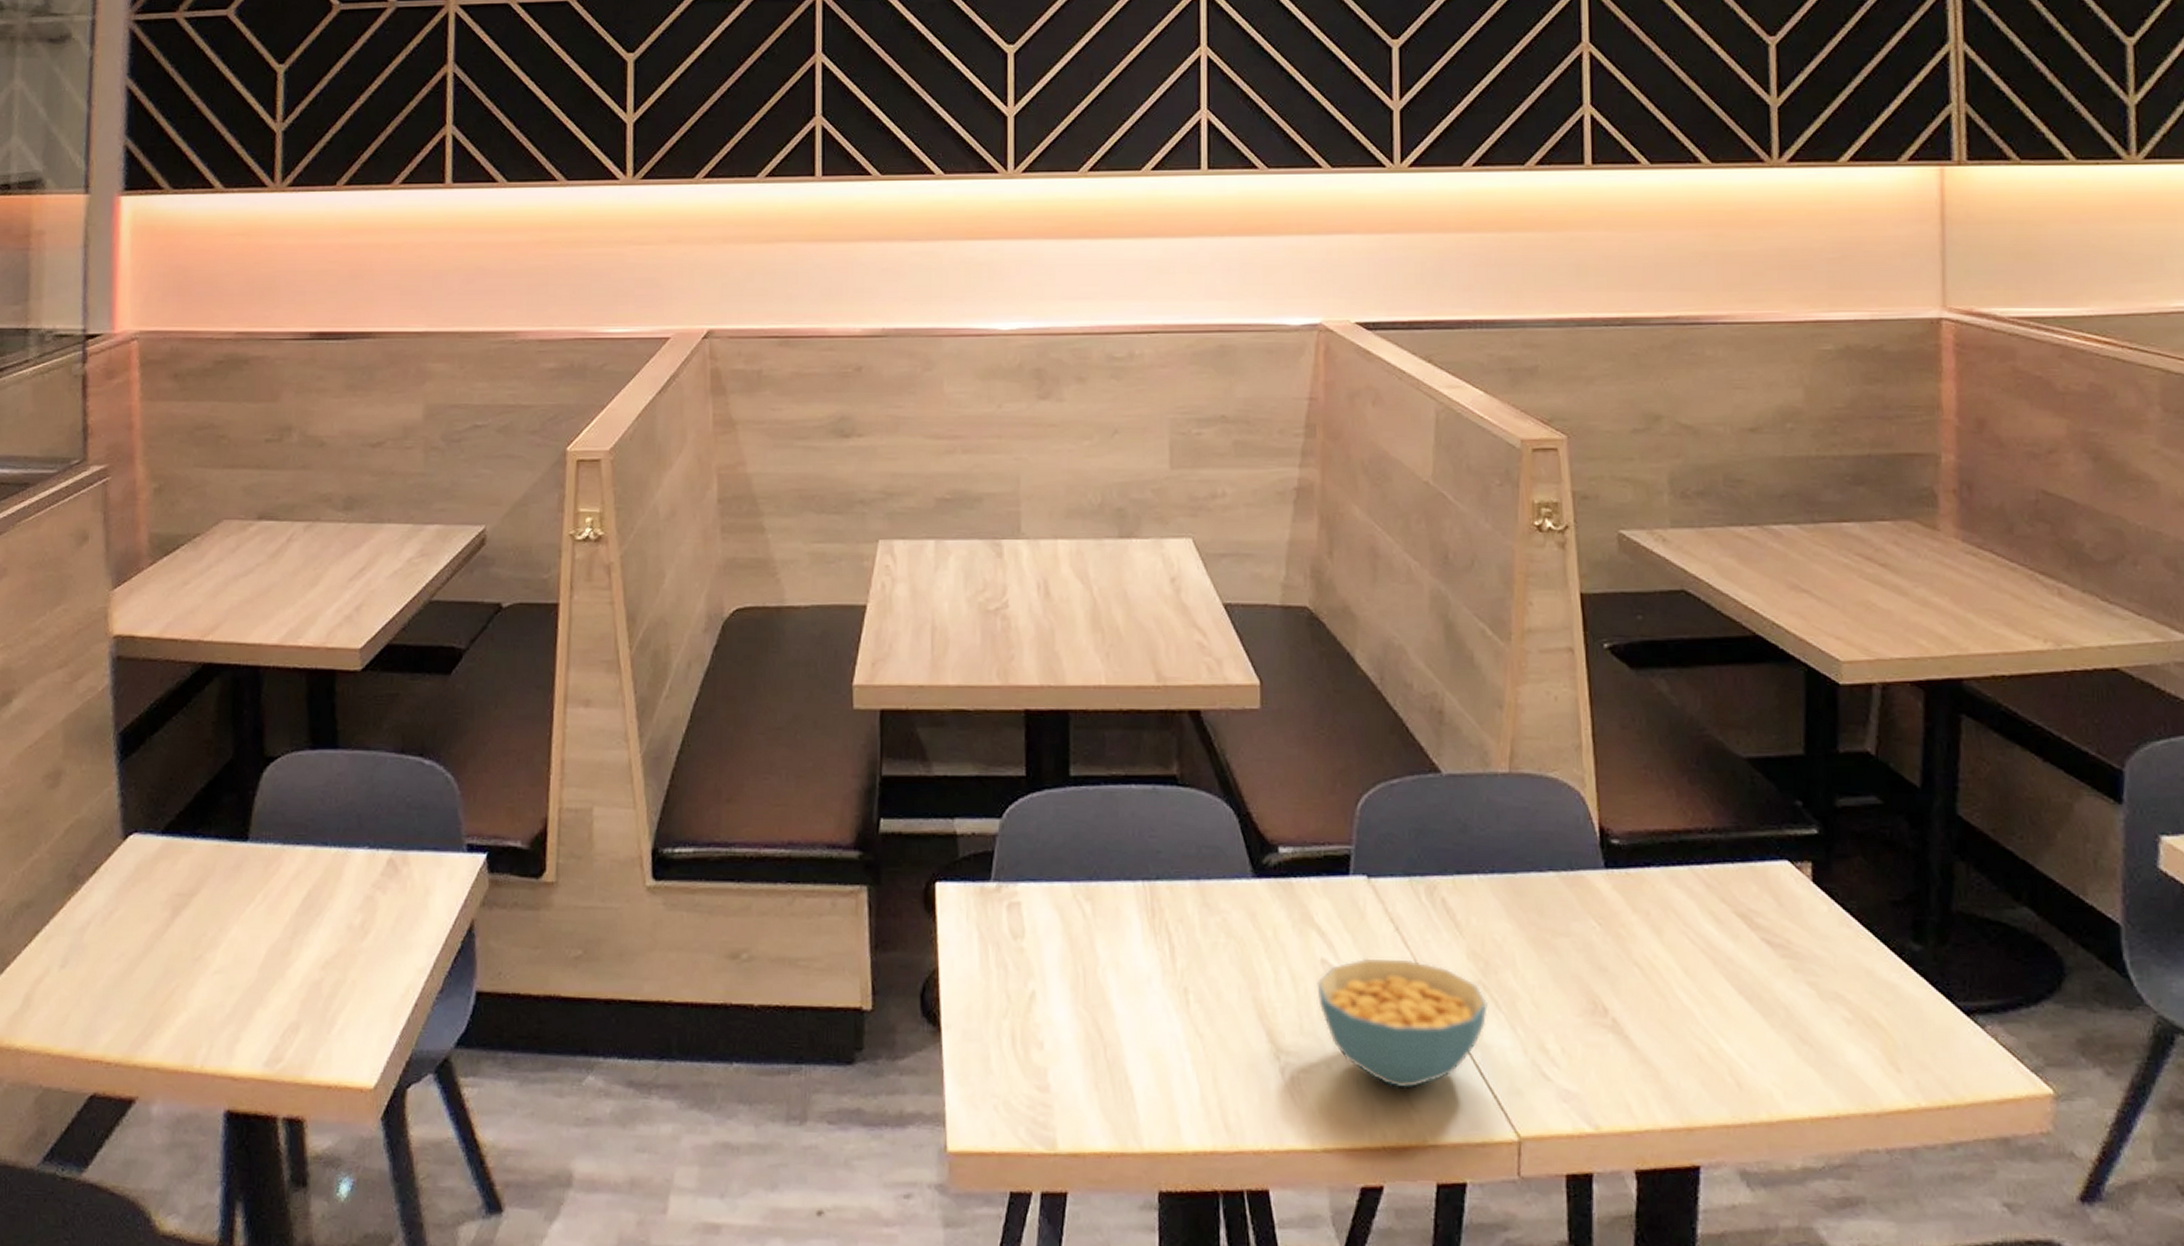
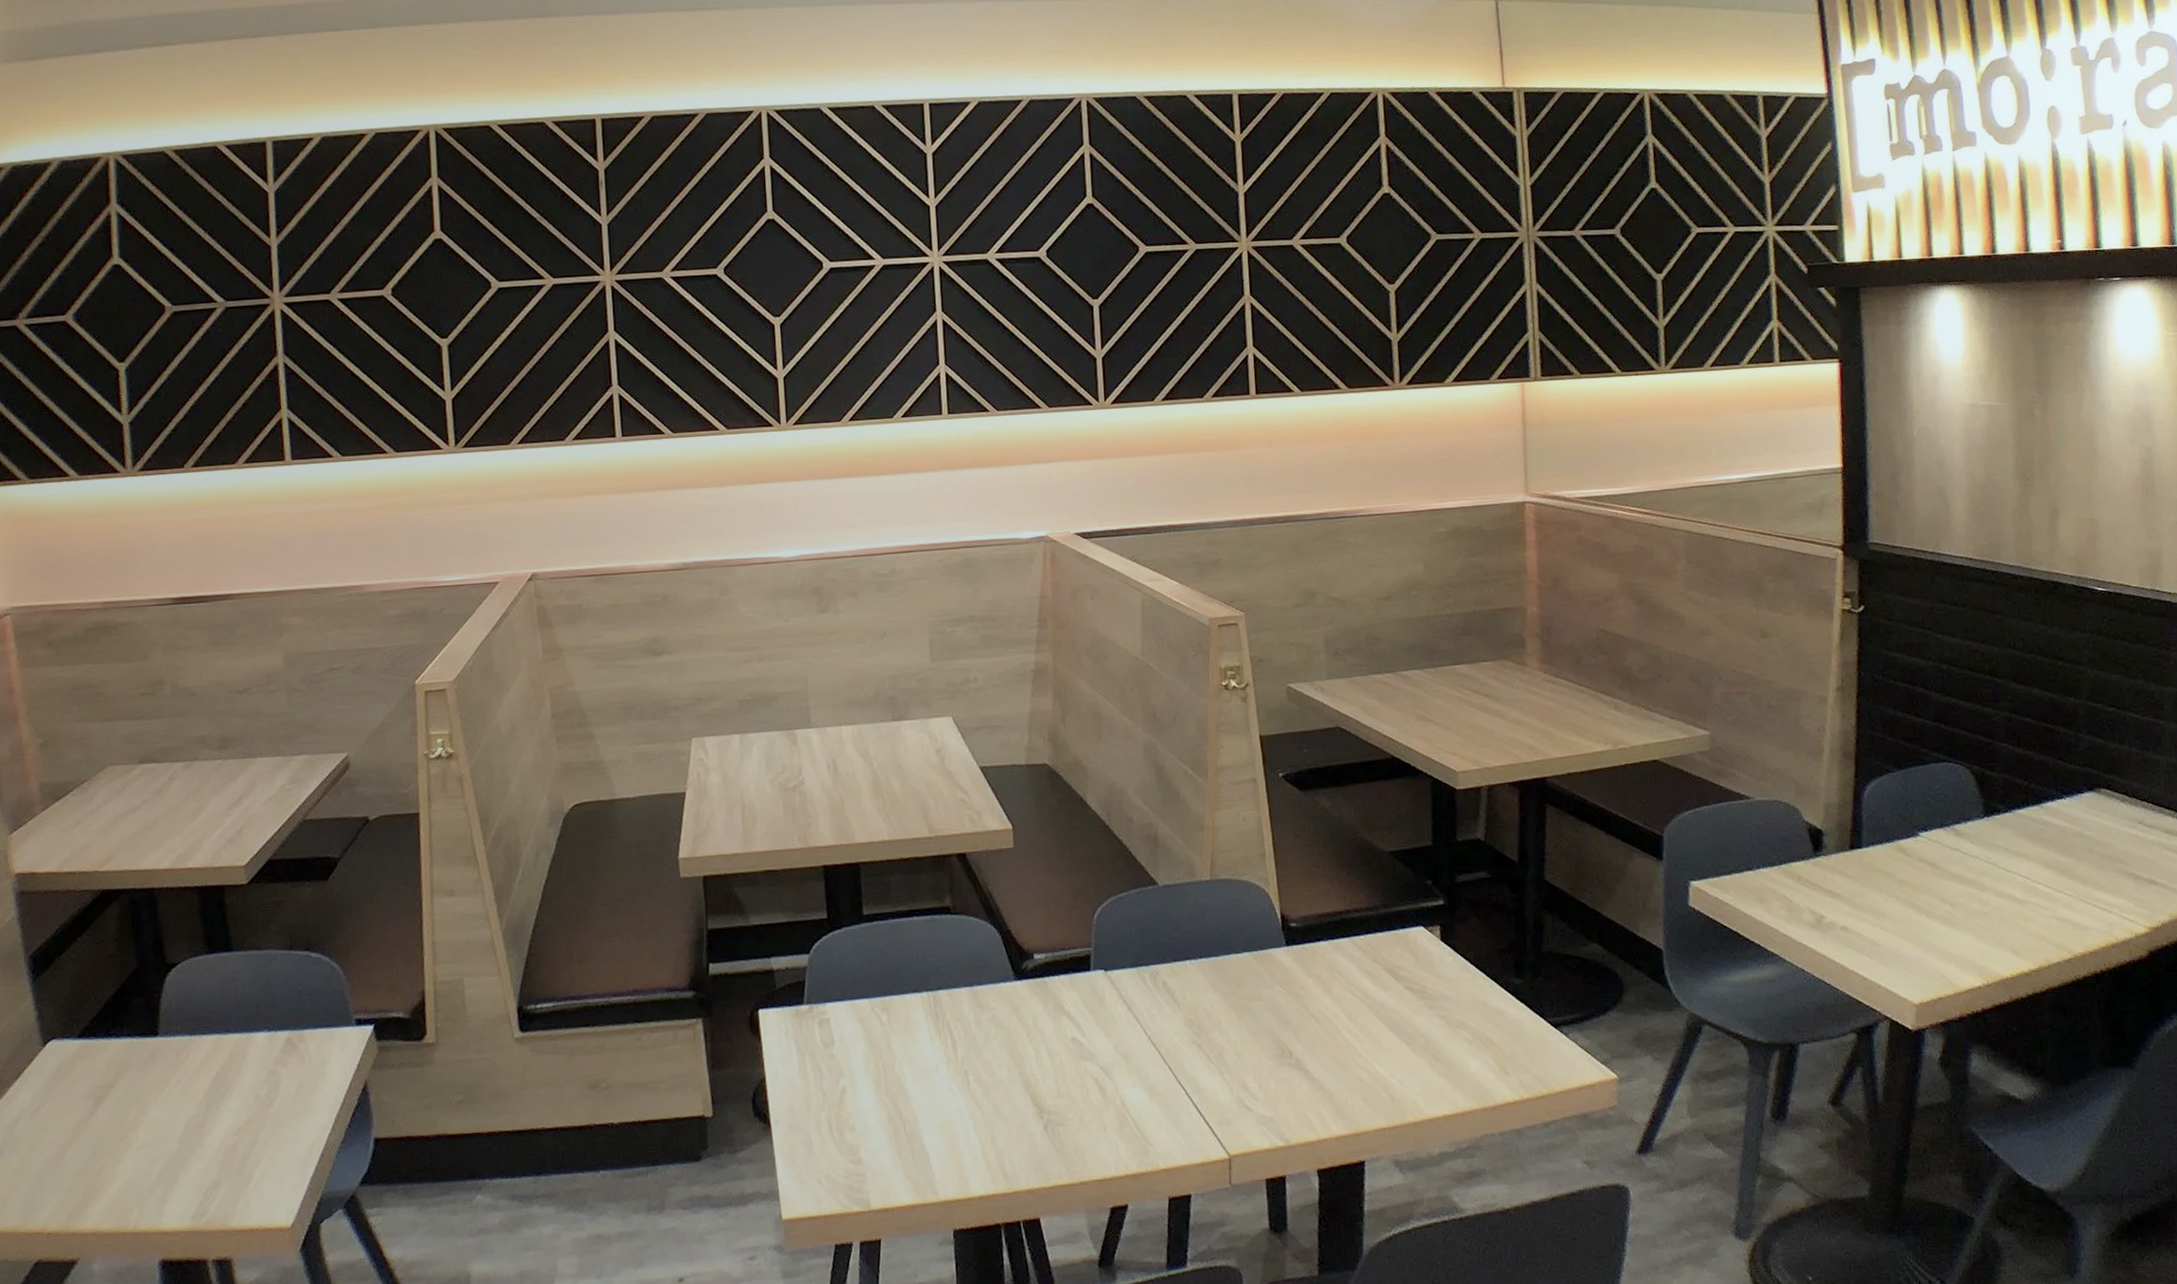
cereal bowl: present [1316,958,1488,1089] -> none [1069,1031,1202,1130]

